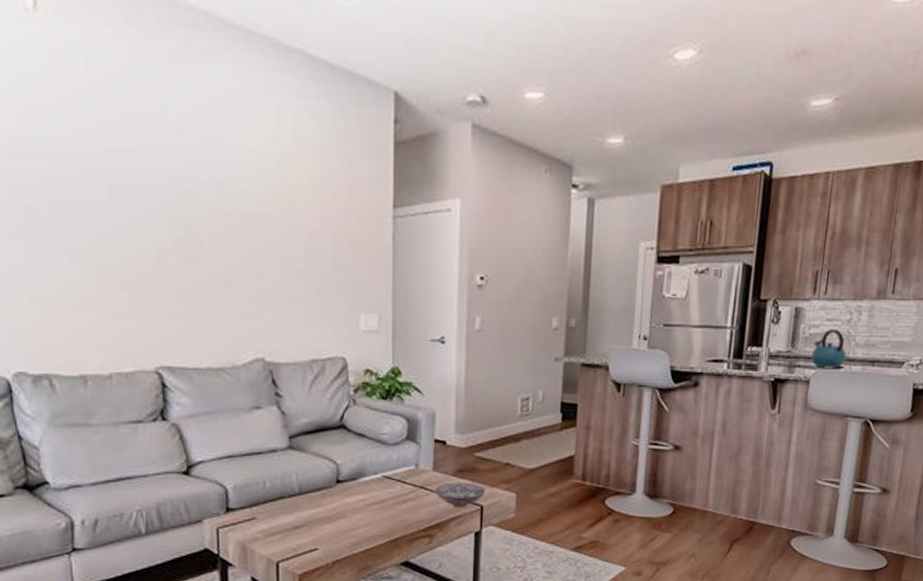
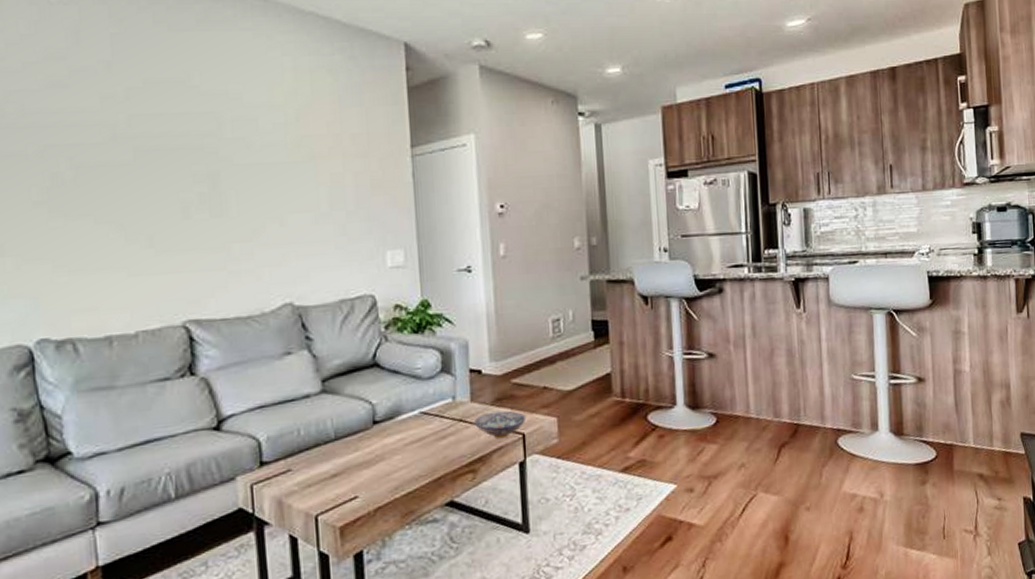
kettle: present [811,328,847,368] -> none [826,225,859,264]

